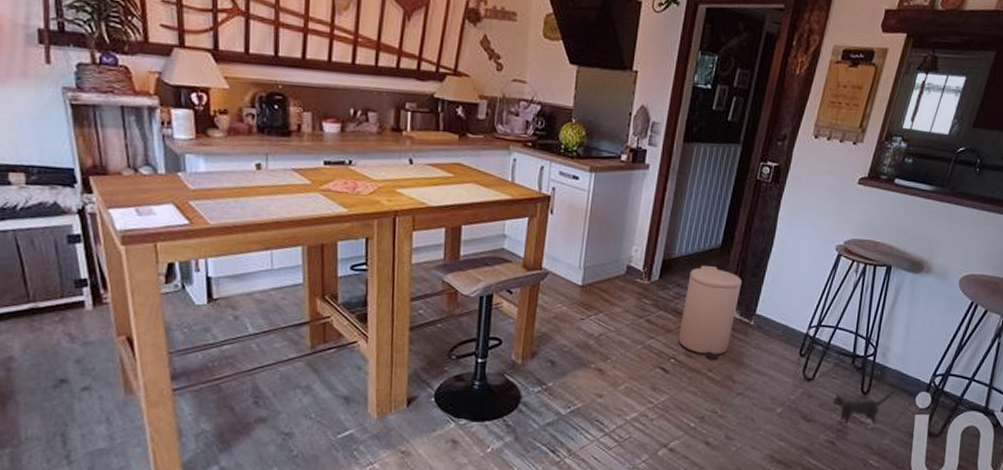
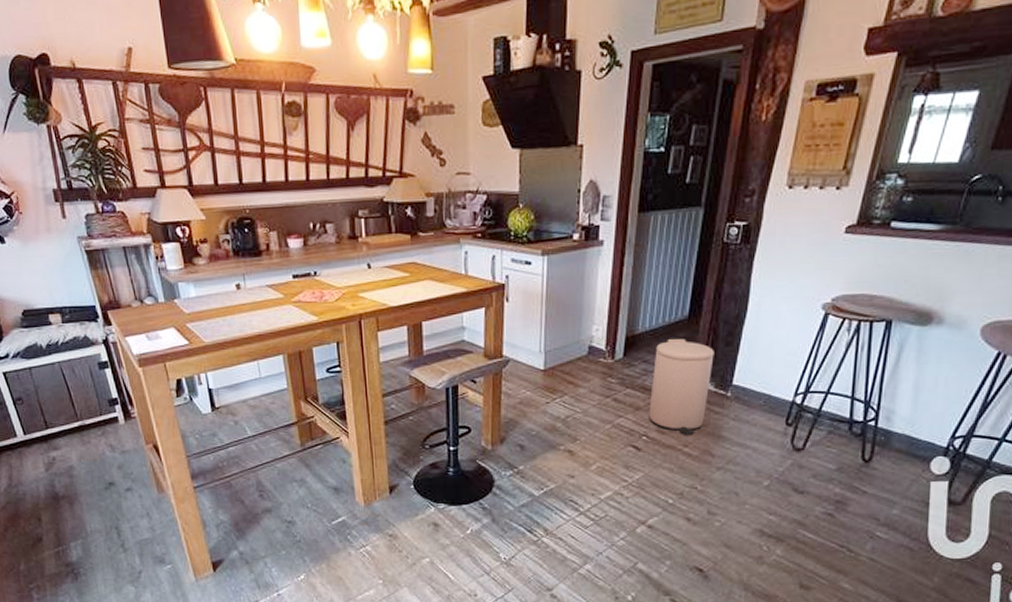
cat: present [833,388,896,429] -> none [829,454,905,499]

